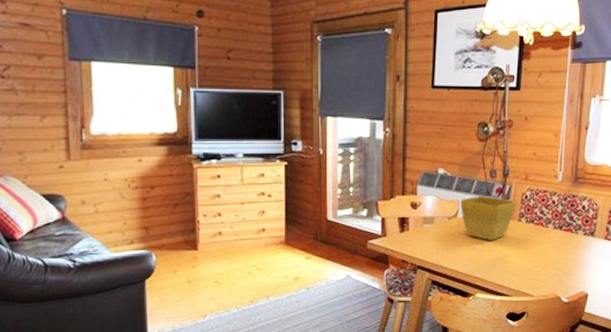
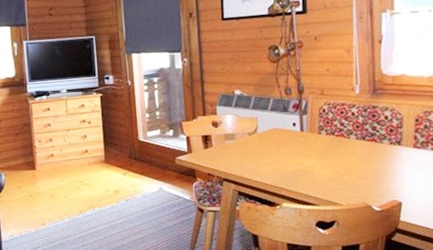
flower pot: present [460,196,516,240] -> none [258,112,314,153]

